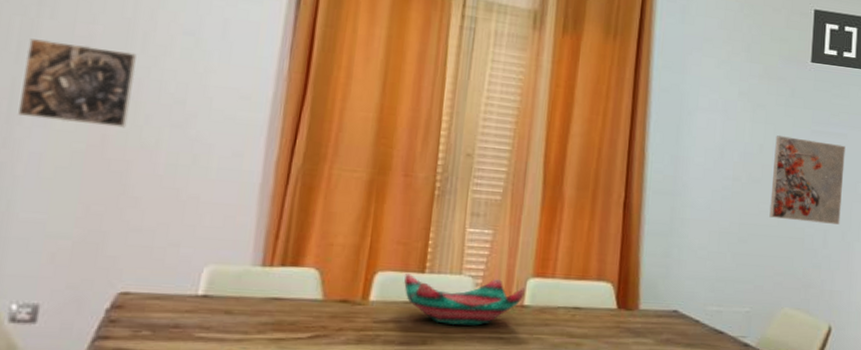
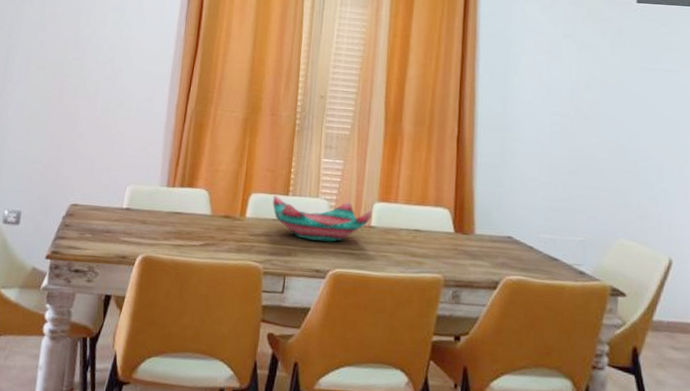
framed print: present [18,38,137,128] -> none [10,20,83,81]
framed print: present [769,135,846,225] -> none [600,73,678,159]

